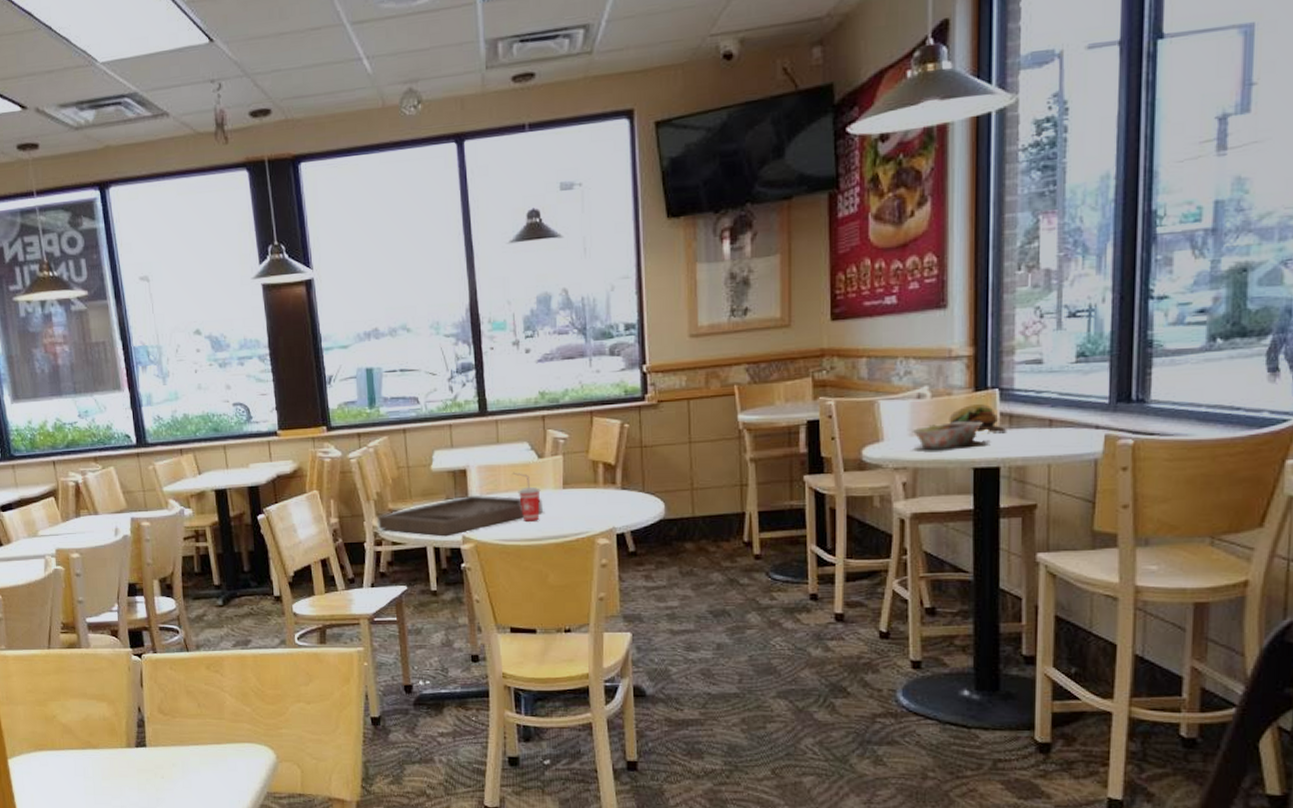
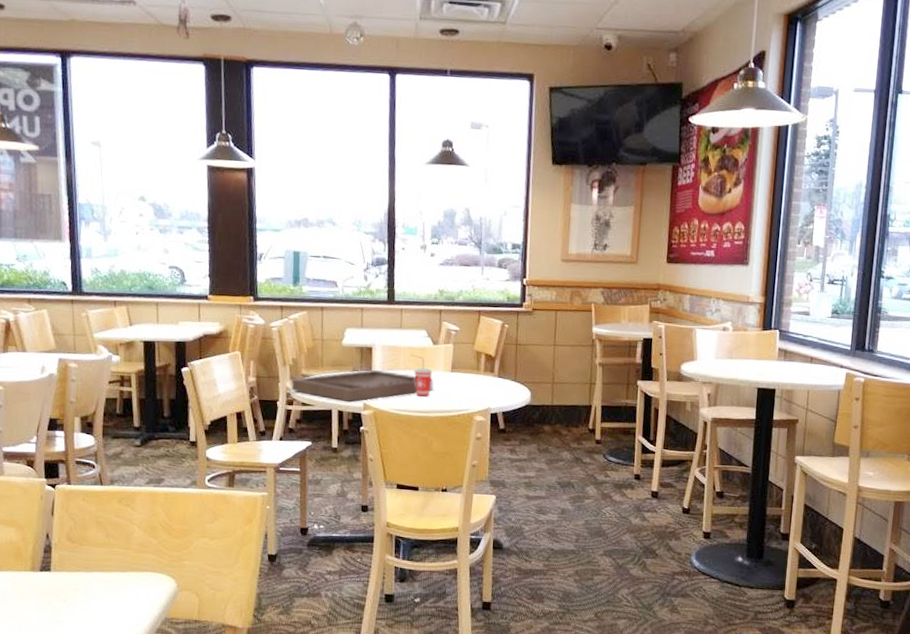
takeout container: present [910,421,991,454] -> none [715,351,771,374]
burger: present [949,403,1007,434] -> none [743,339,782,364]

